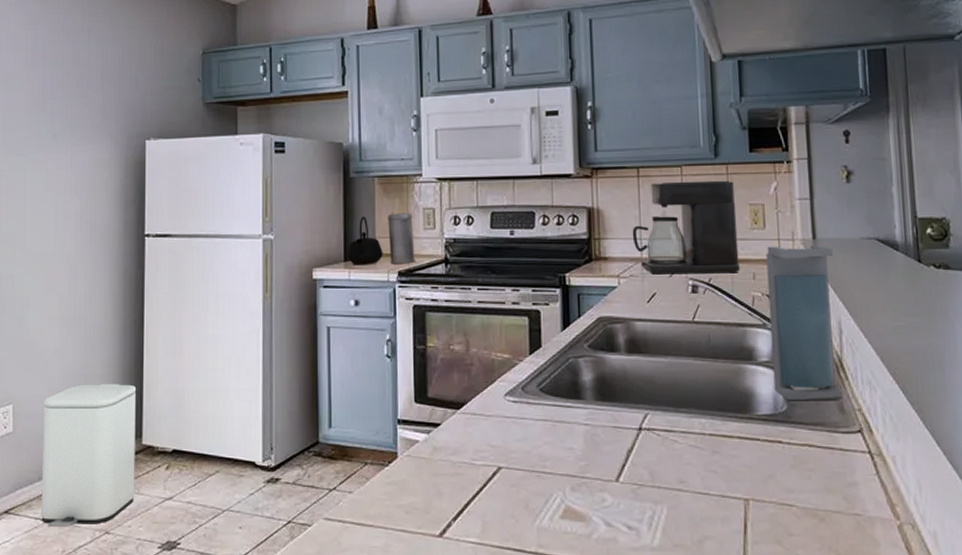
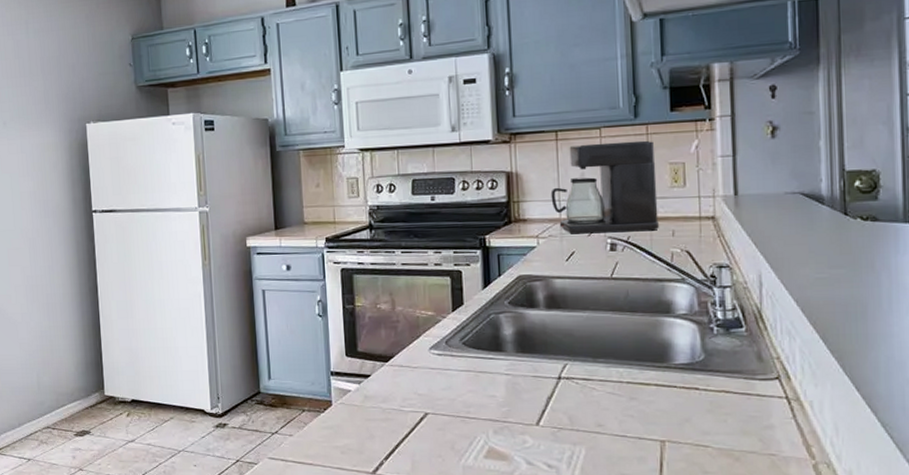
pedal bin: present [41,384,137,528] -> none [17,343,102,466]
kettle: present [346,217,383,265] -> none [276,188,311,233]
canister: present [388,213,415,264] -> none [313,183,341,232]
soap dispenser: present [766,245,844,400] -> none [686,201,762,350]

